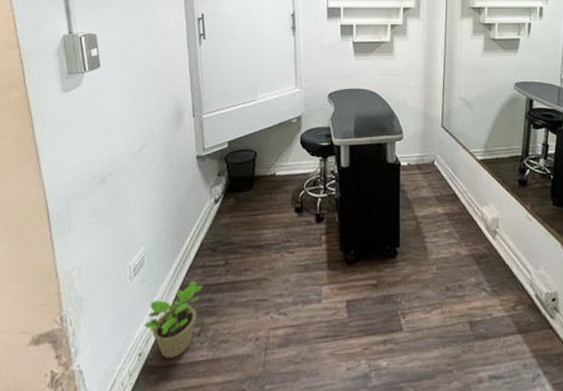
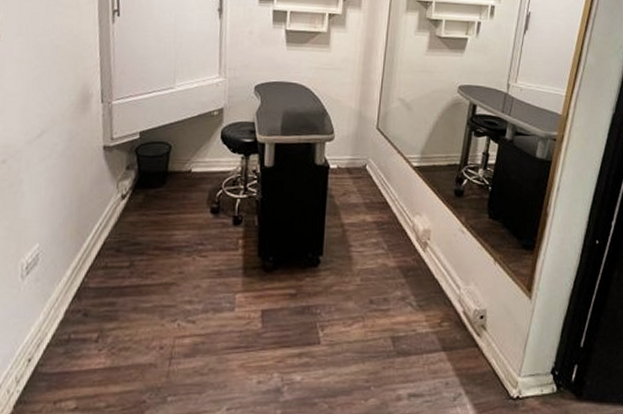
potted plant: present [144,280,203,358] -> none [35,282,104,365]

